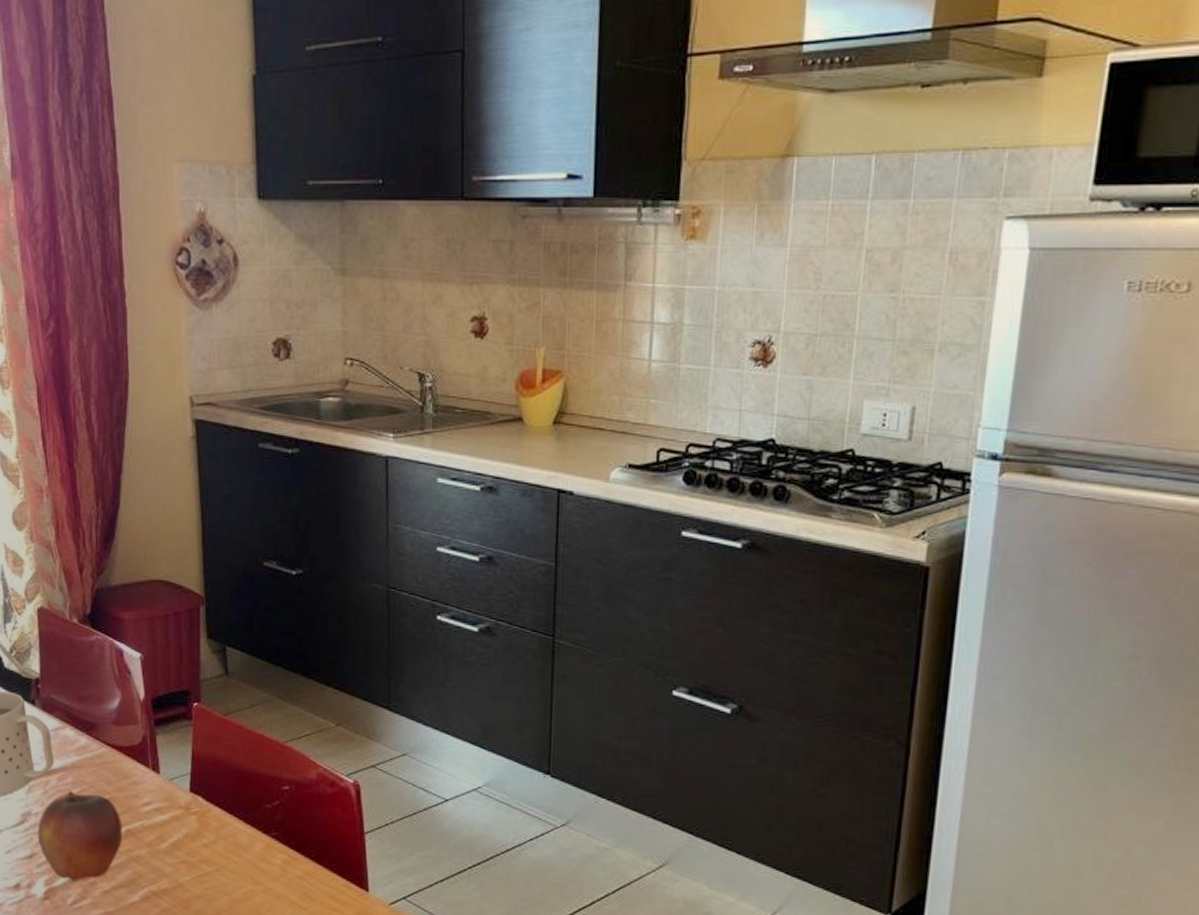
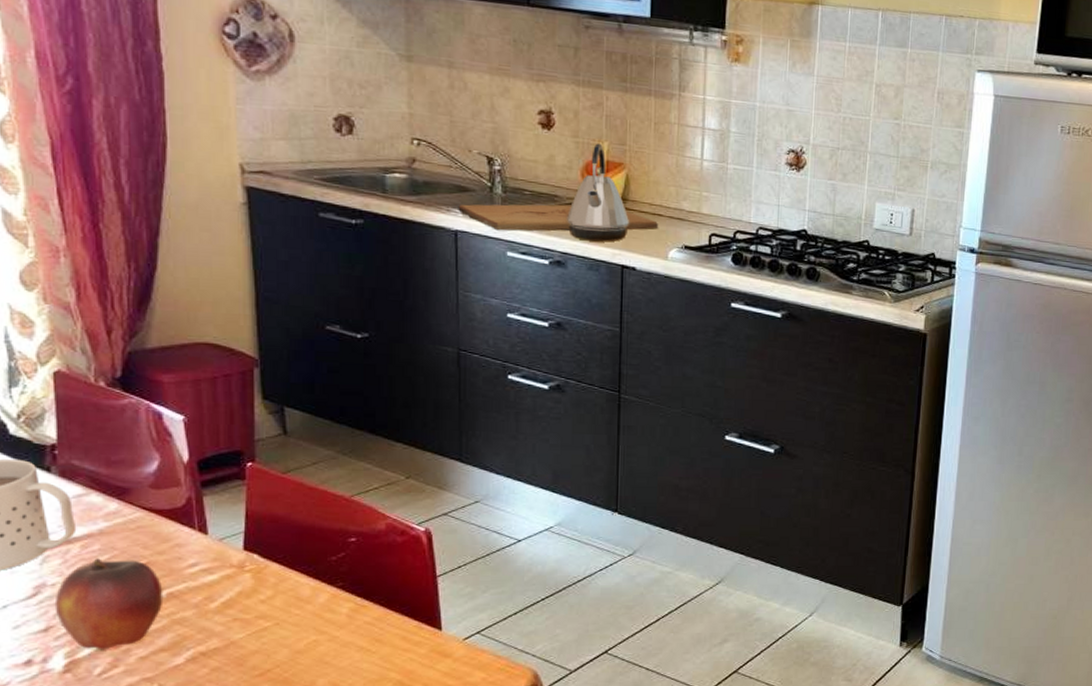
cutting board: none [389,422,600,455] -> present [458,204,659,231]
kettle: none [498,349,568,463] -> present [566,143,630,242]

